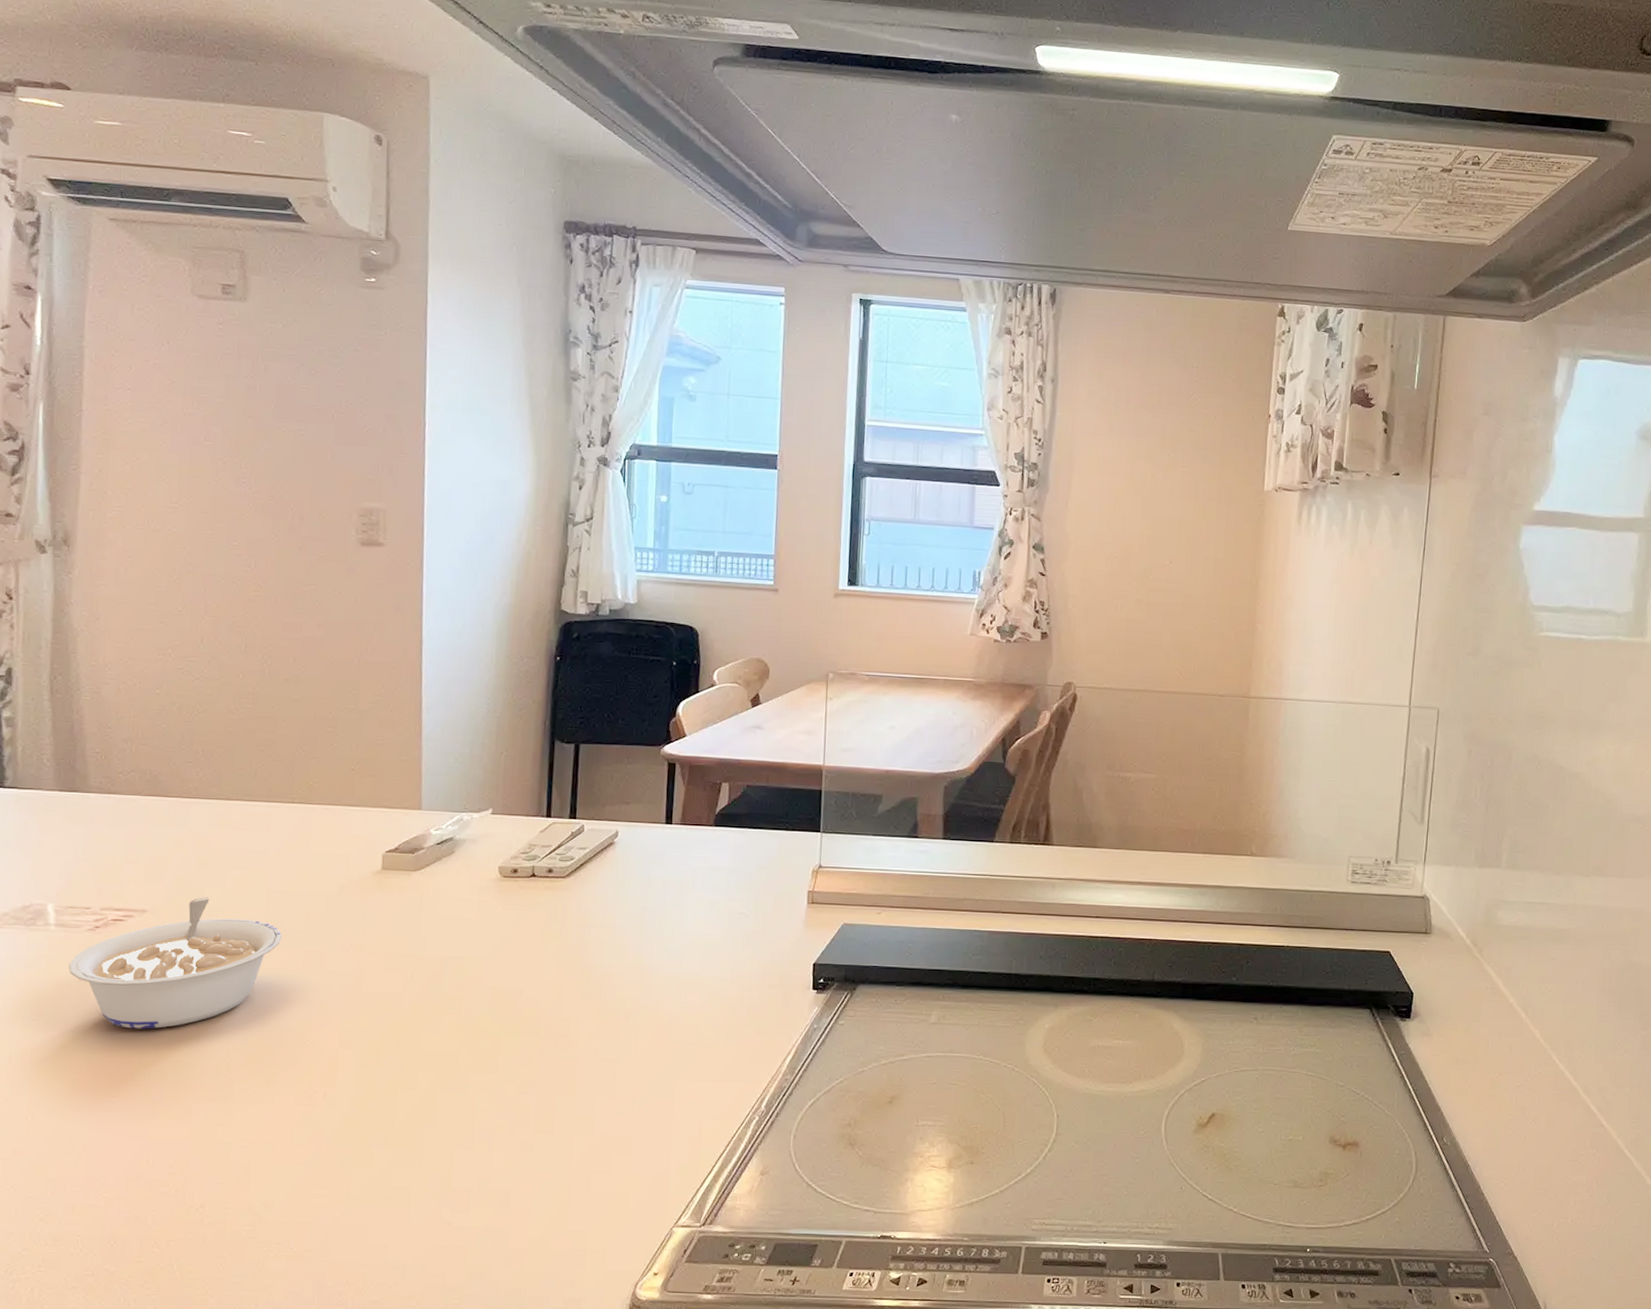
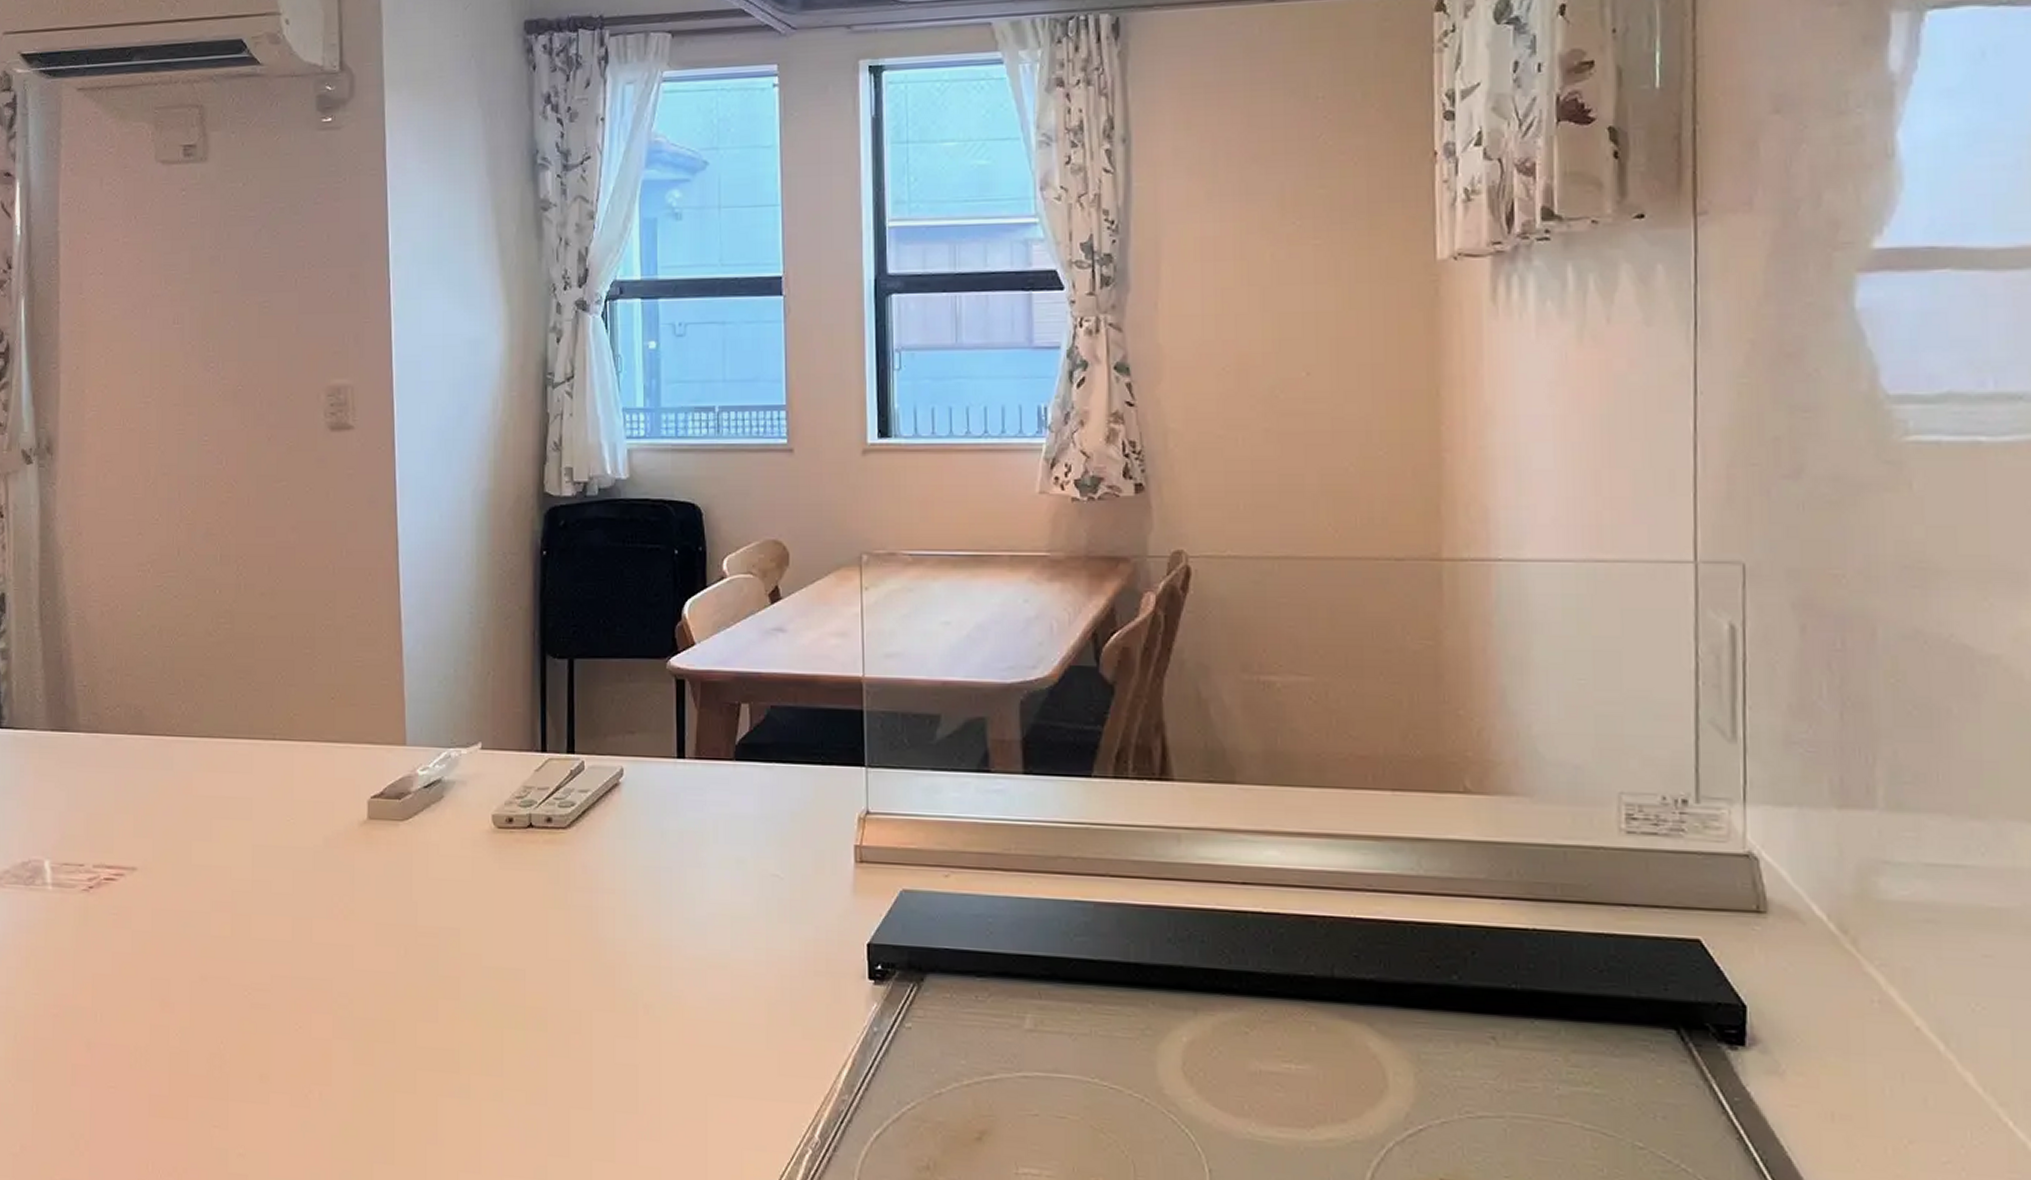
legume: present [68,897,282,1029] -> none [65,852,269,1008]

